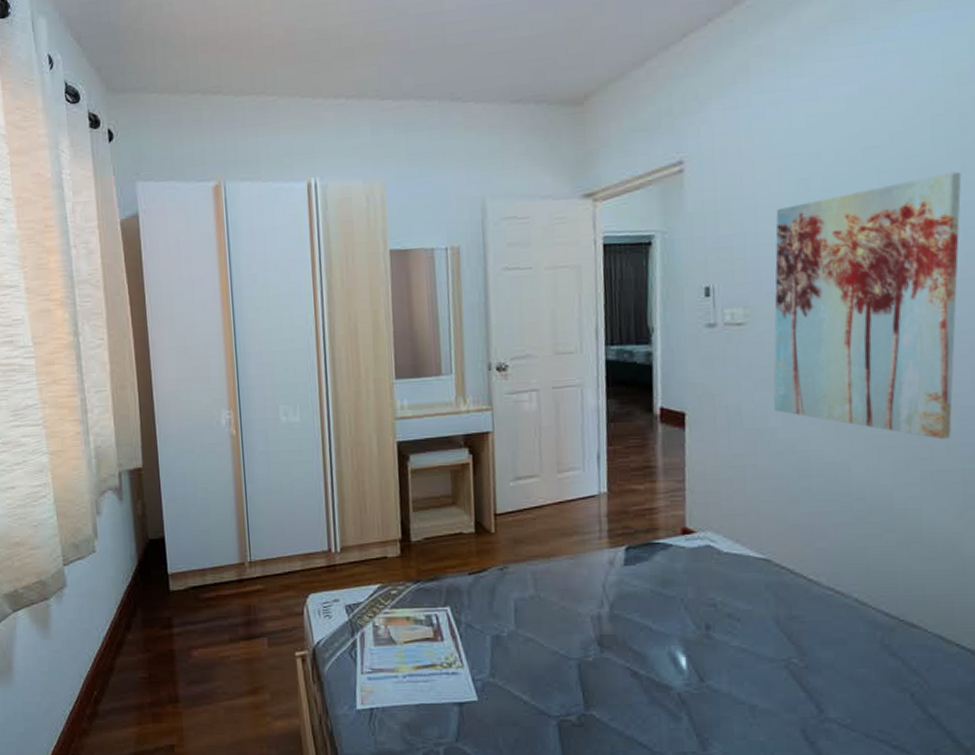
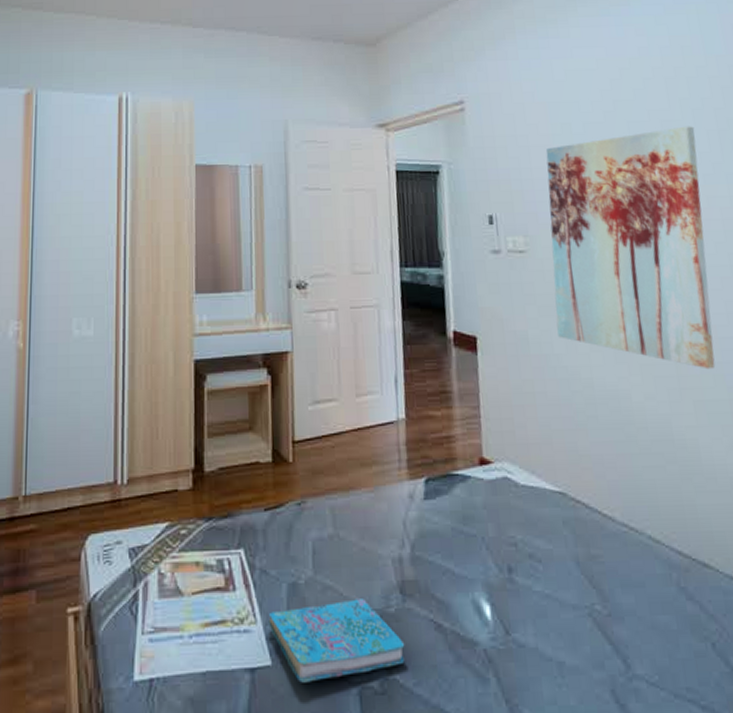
cover: none [474,649,602,715] -> present [268,599,405,683]

